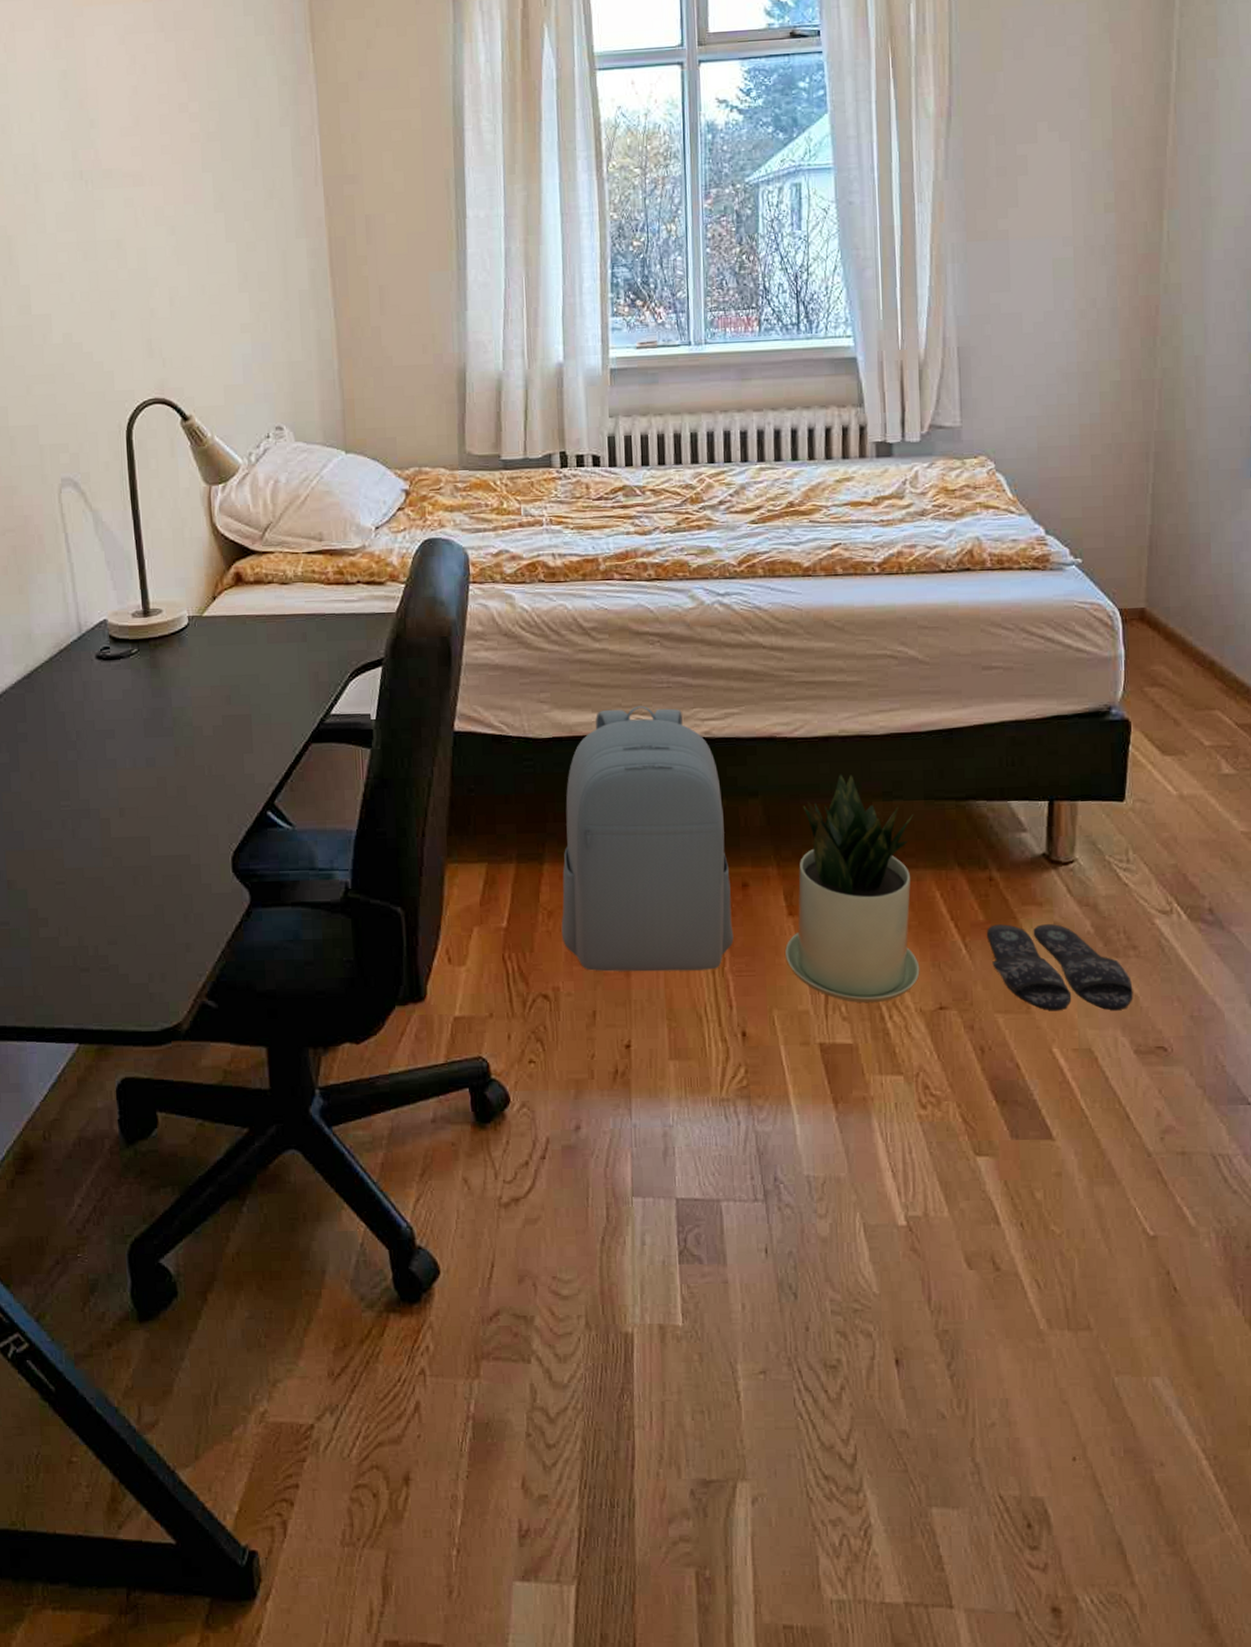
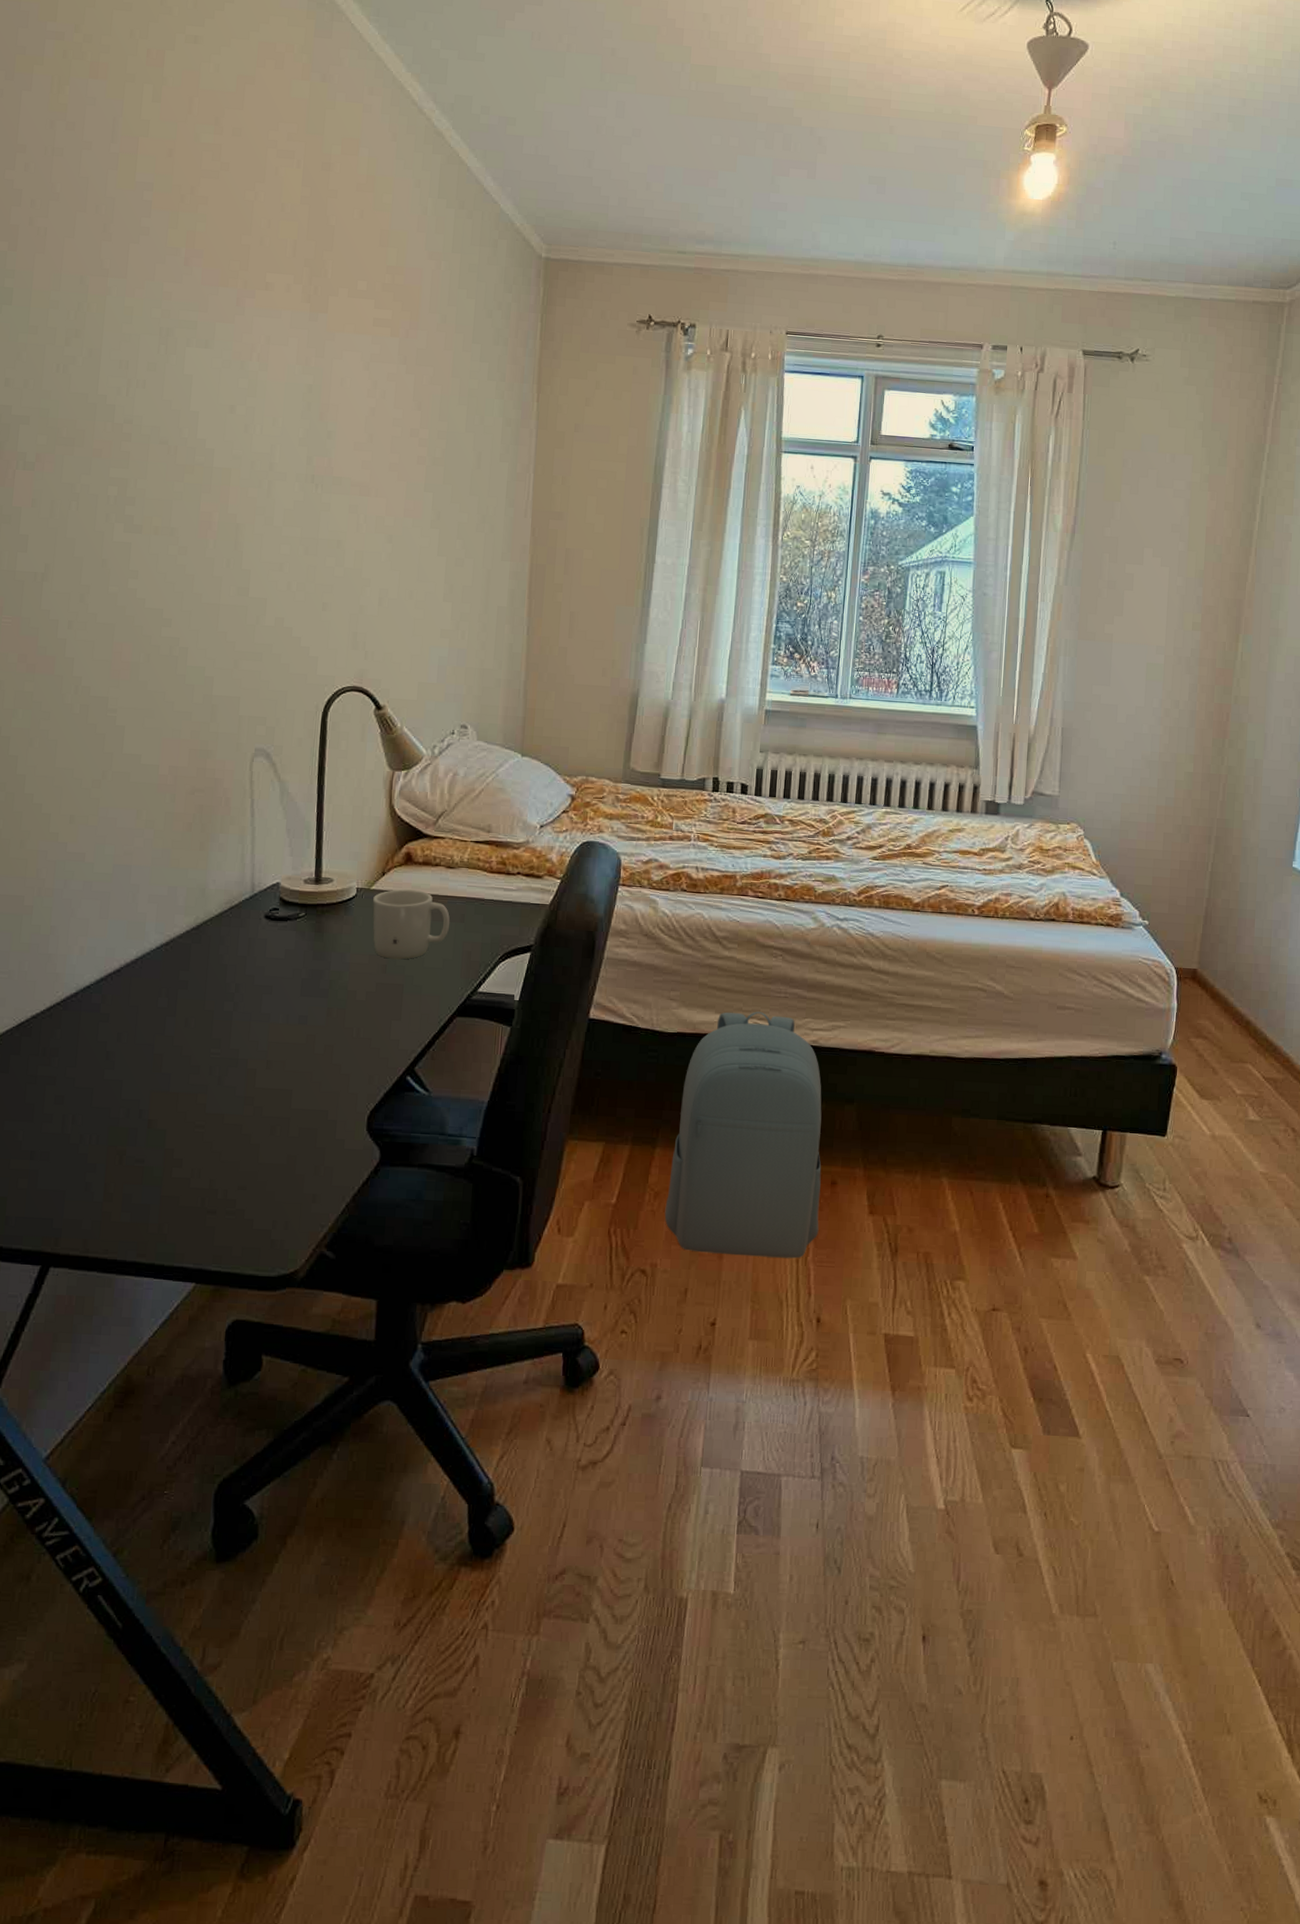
mug: none [207,612,292,689] -> present [372,889,451,960]
planter: present [785,774,920,1003] -> none [863,1090,987,1301]
slippers: present [987,924,1133,1011] -> none [1040,1237,1159,1323]

